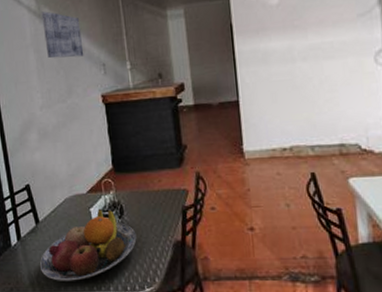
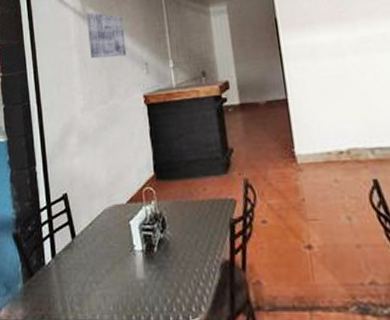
fruit bowl: present [39,208,137,281] -> none [74,221,180,308]

